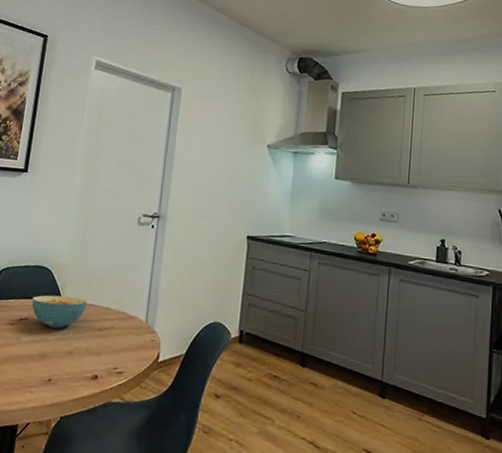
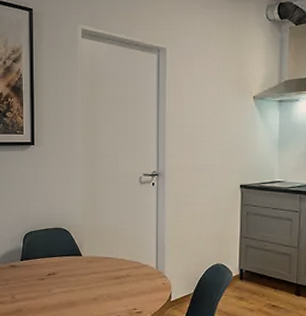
cereal bowl: present [31,295,87,329] -> none [56,252,104,280]

